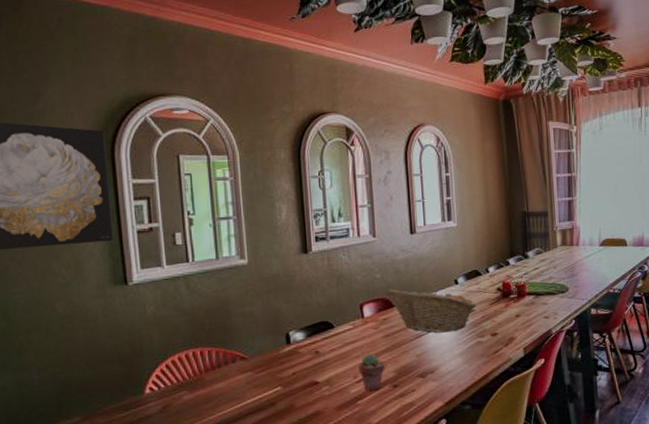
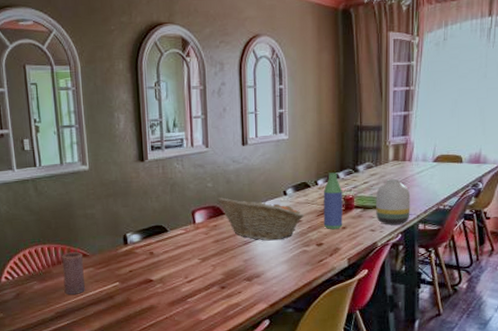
candle: none [216,354,244,404] -> present [62,252,86,295]
potted succulent: present [359,353,386,391] -> none [189,256,215,291]
bottle: none [494,259,516,319] -> present [323,173,343,230]
vase: none [547,264,582,311] -> present [376,179,411,225]

